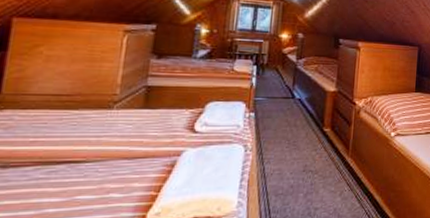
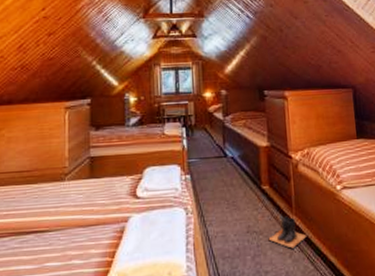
boots: none [322,157,358,188] -> present [268,216,307,249]

